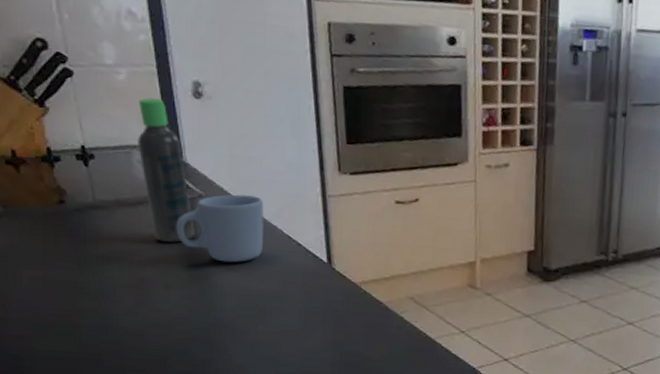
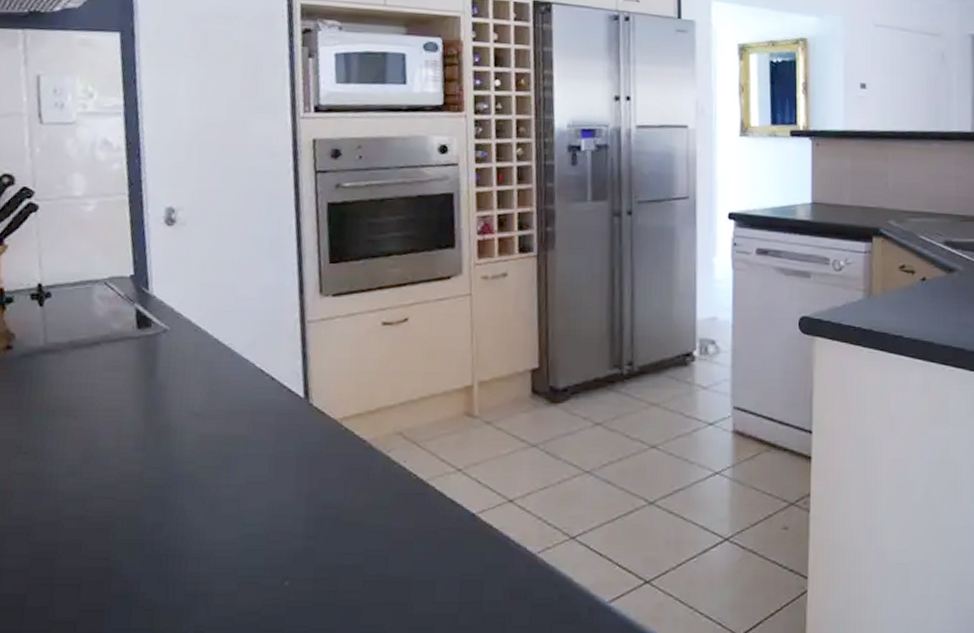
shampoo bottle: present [138,97,195,243] -> none [100,228,156,386]
mug: present [176,194,264,263] -> none [134,326,236,405]

